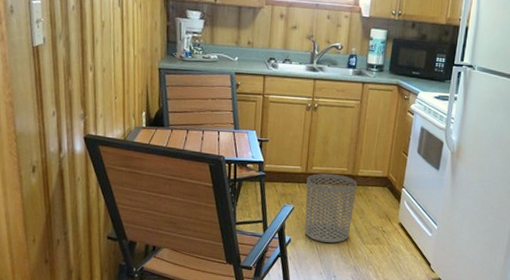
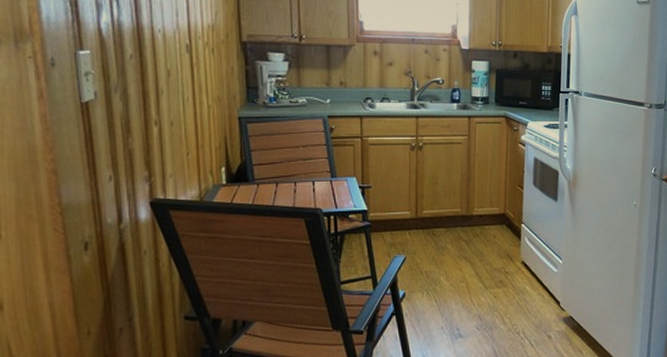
waste bin: present [305,173,358,243] -> none [418,216,474,293]

